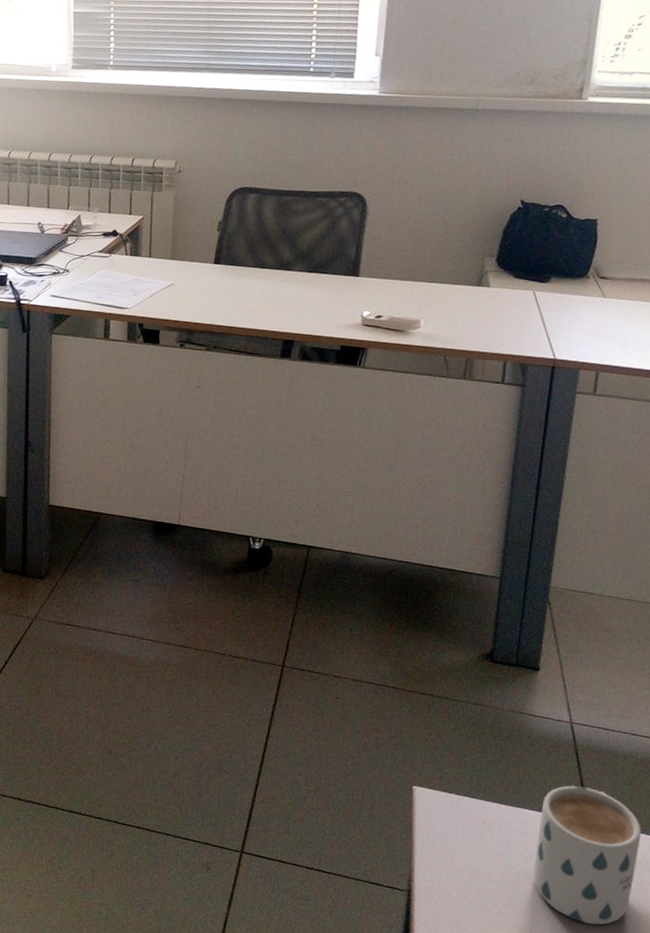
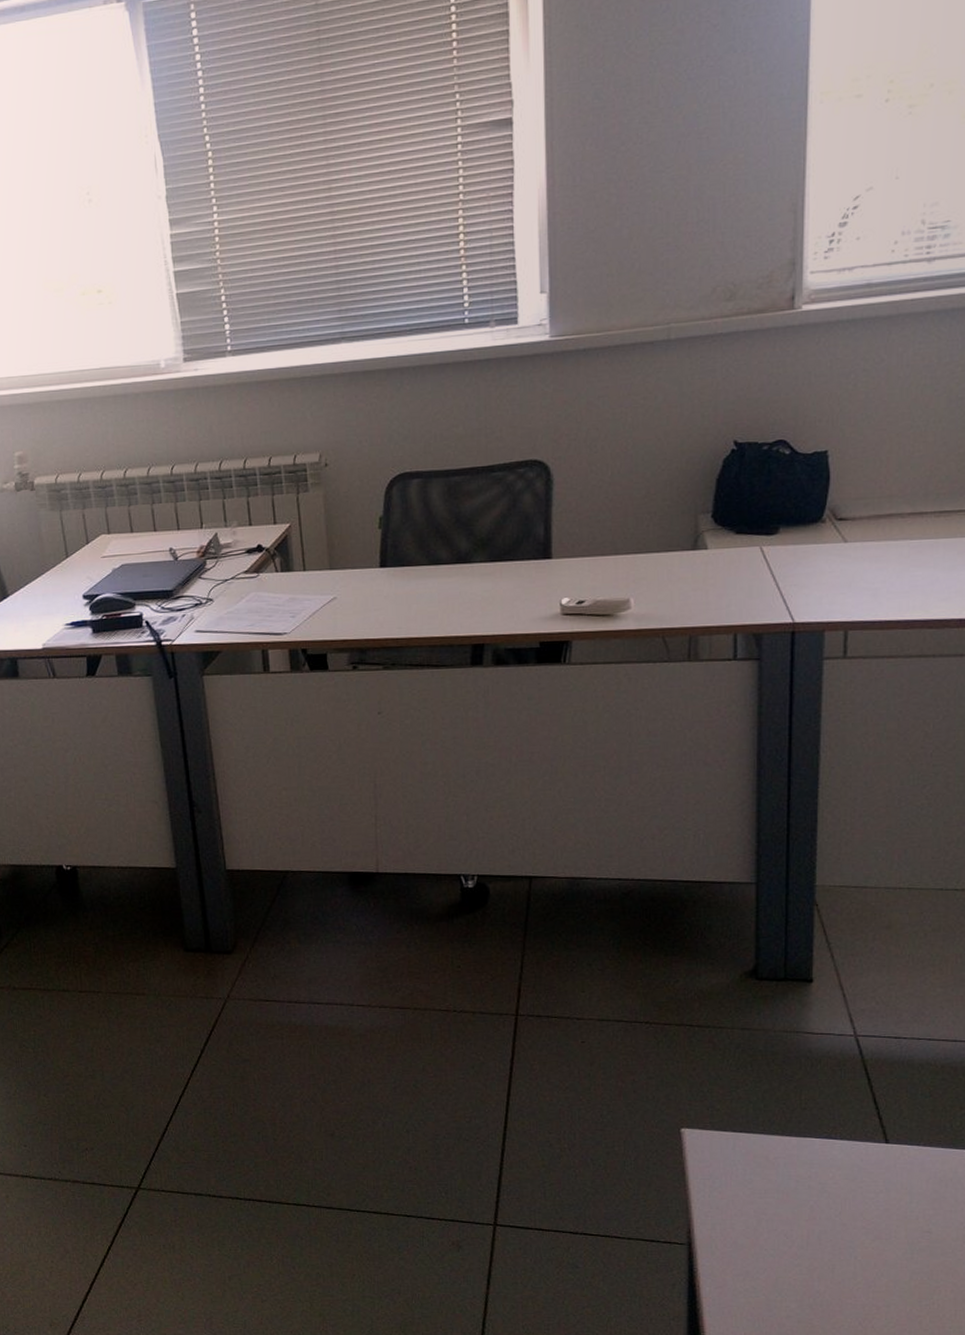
mug: present [533,785,642,925] -> none [828,1105,950,1255]

